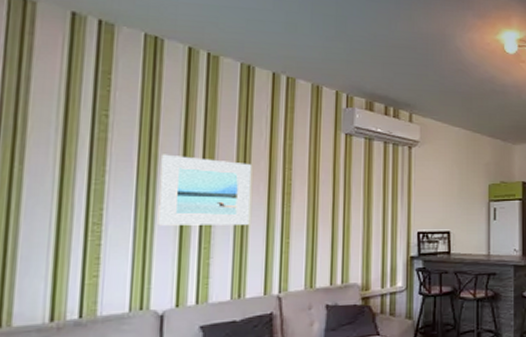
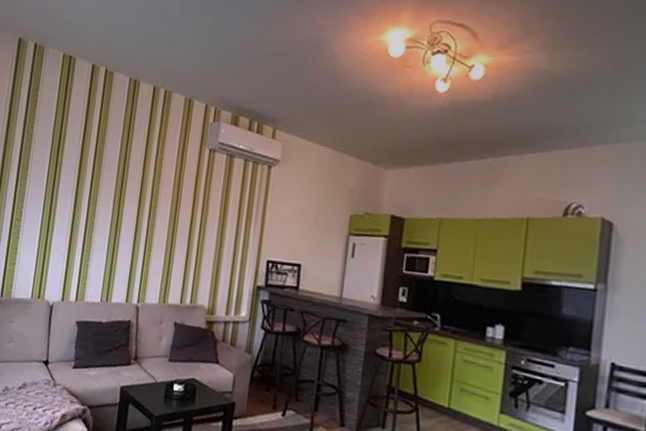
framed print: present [157,154,252,226] -> none [56,162,129,234]

